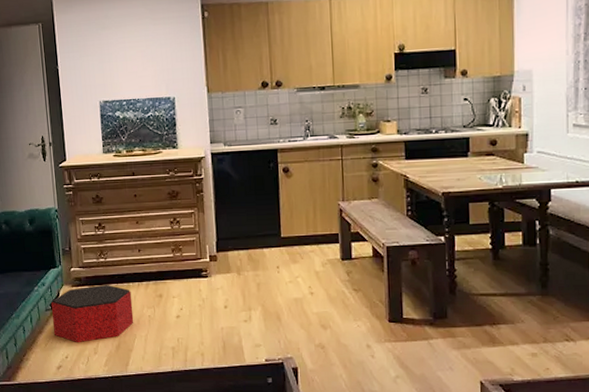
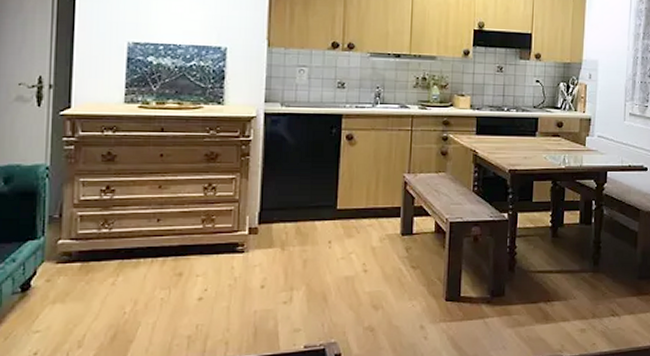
ottoman: present [51,284,134,343] -> none [20,260,141,335]

